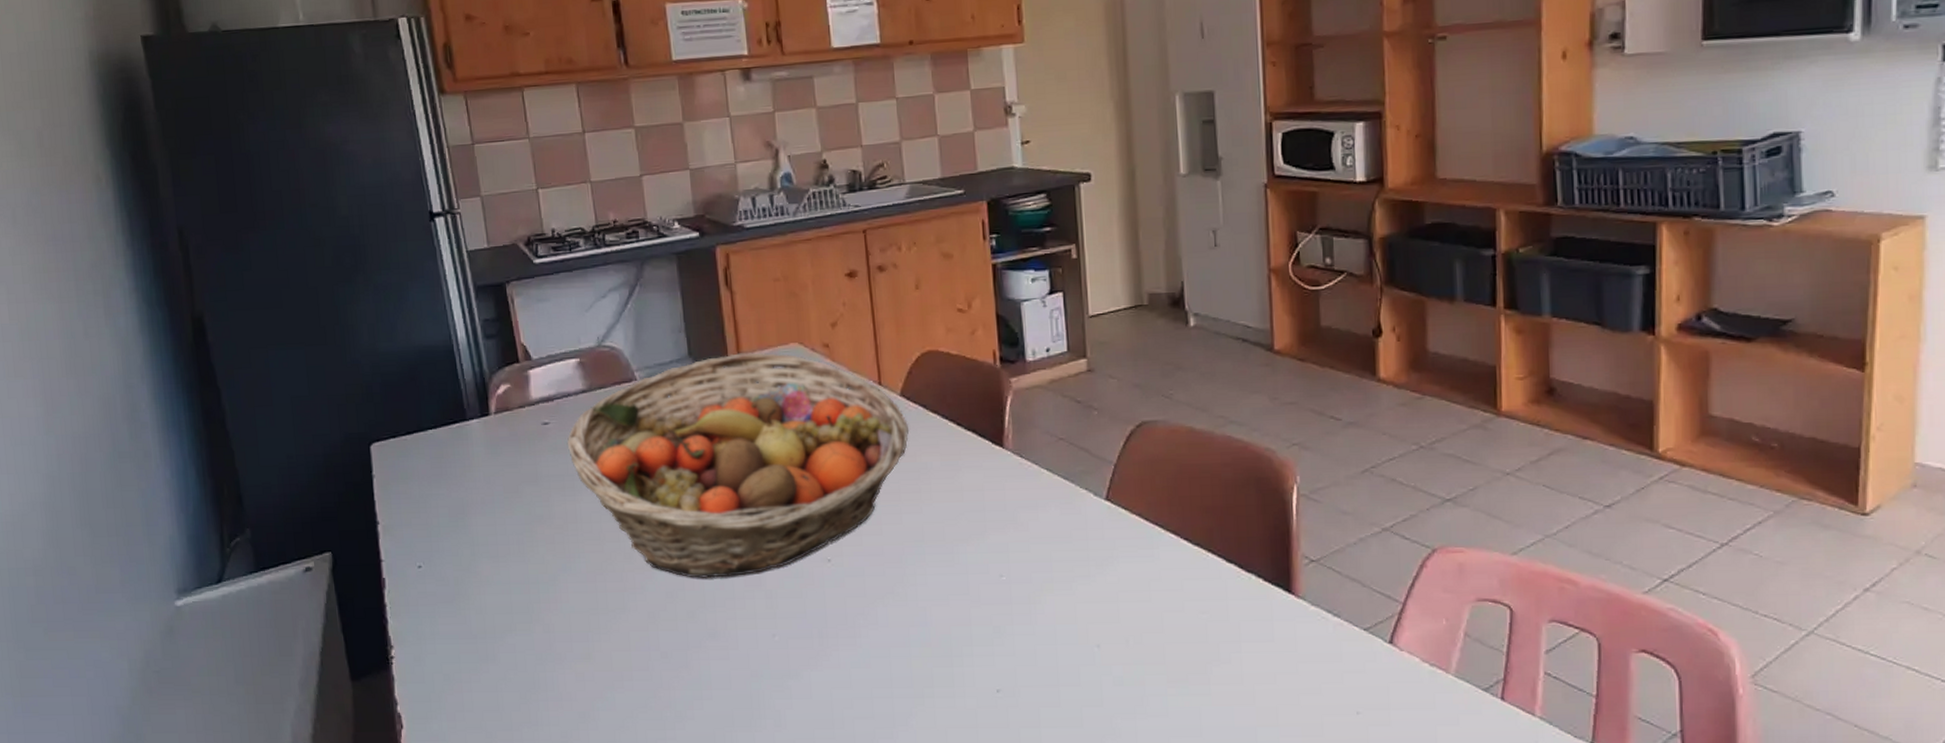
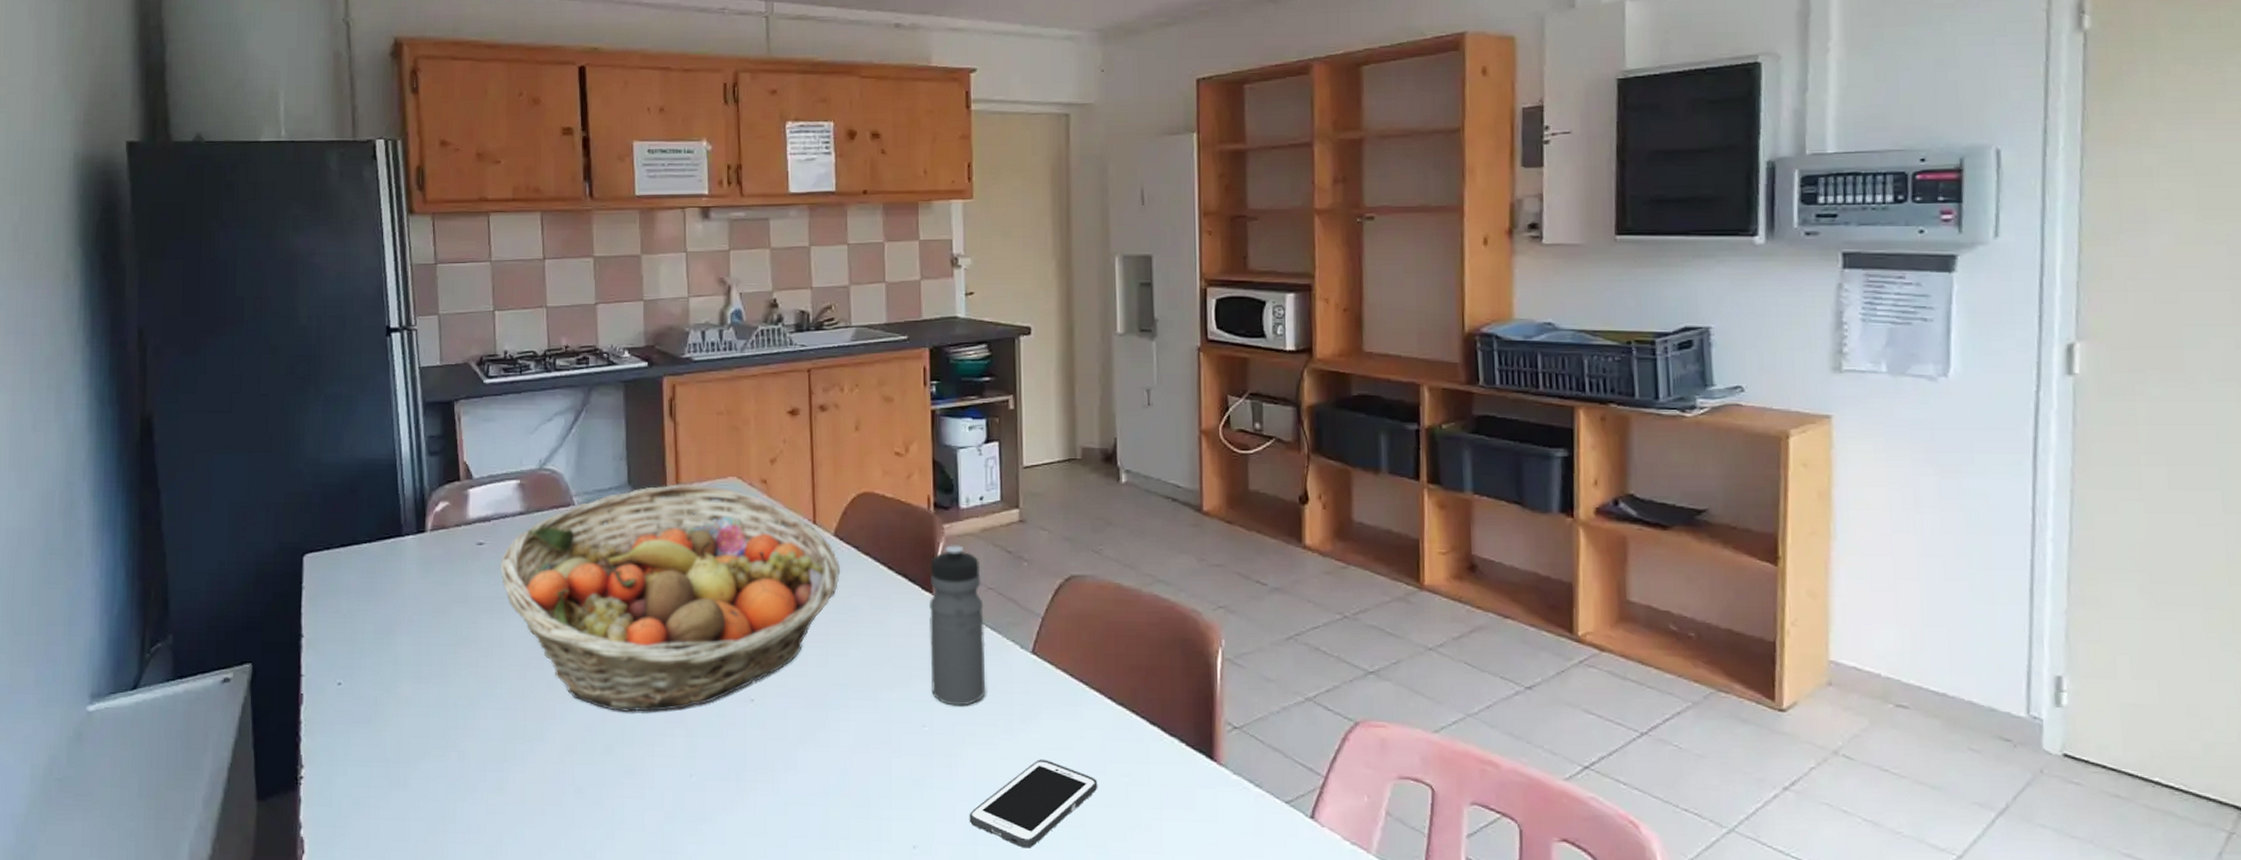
water bottle: none [999,398,1062,555] -> present [930,545,986,706]
cell phone: none [1050,601,1177,686] -> present [969,759,1098,848]

